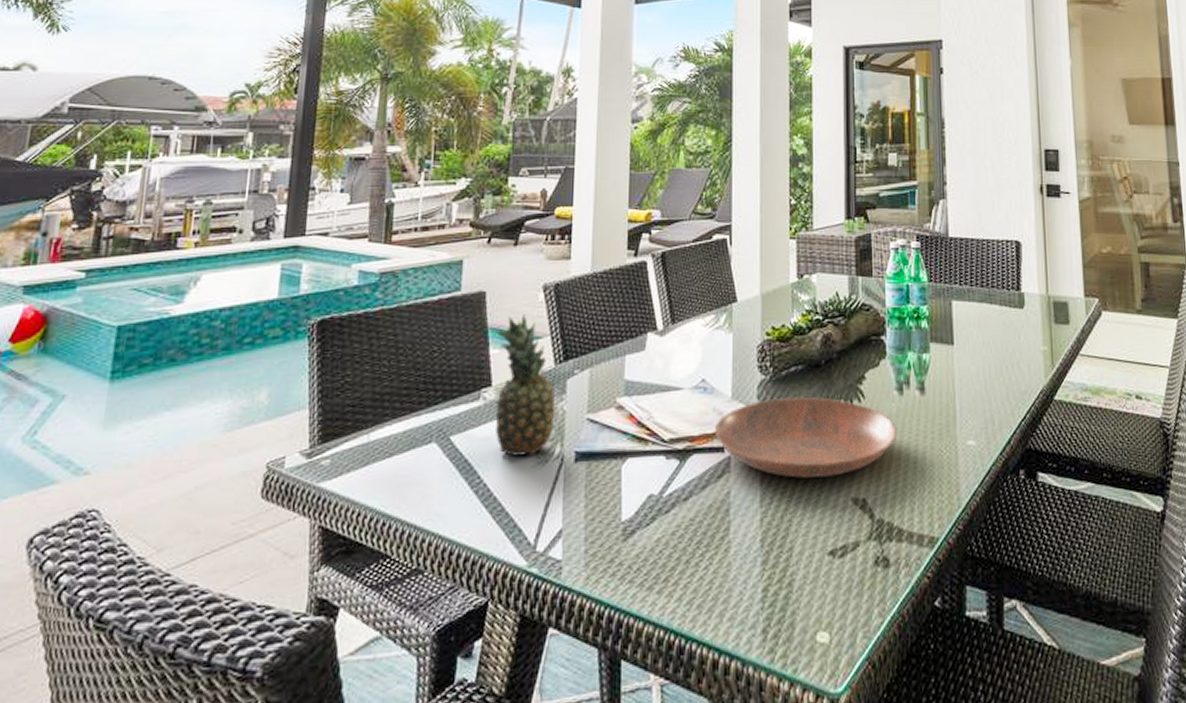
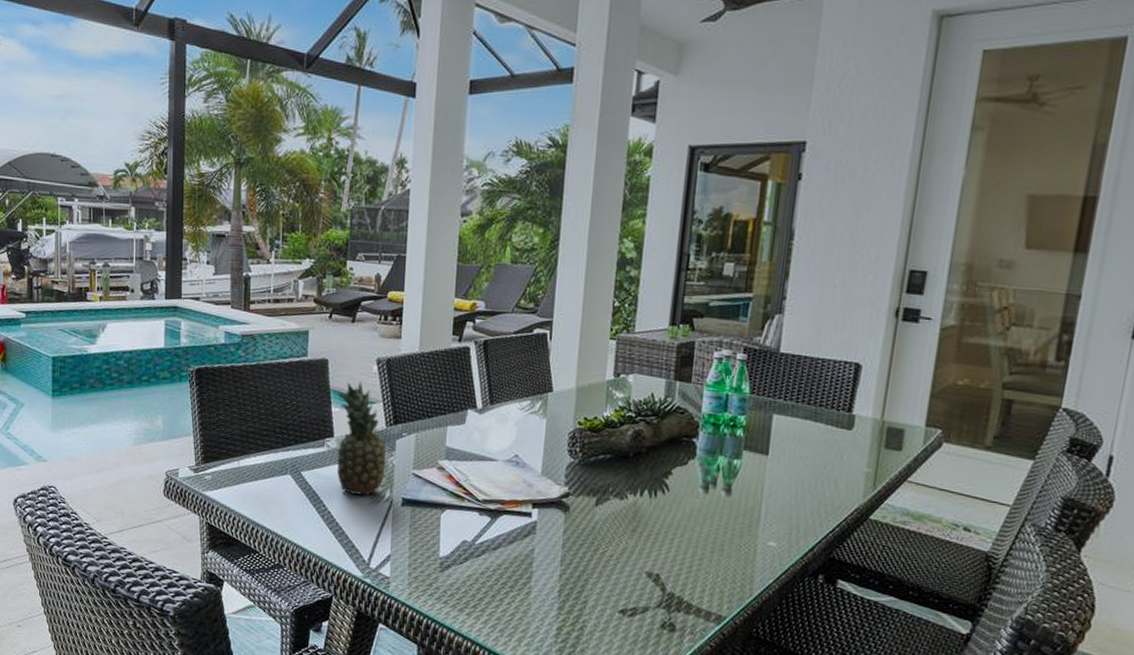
bowl: present [715,397,897,478] -> none [524,479,698,552]

